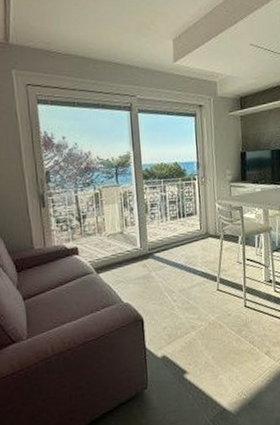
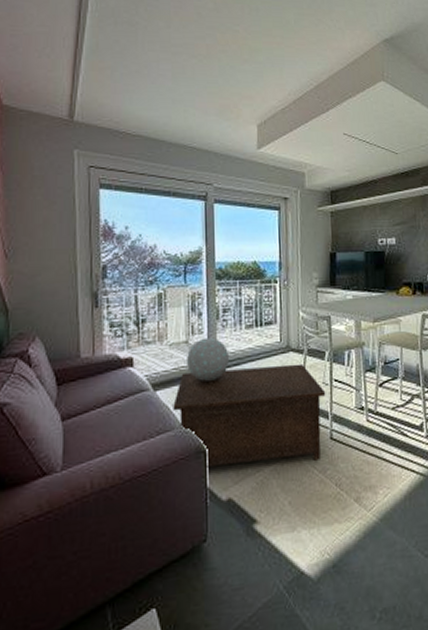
cabinet: none [113,247,240,333] -> present [173,363,326,468]
decorative orb: none [122,228,159,265] -> present [187,337,230,382]

